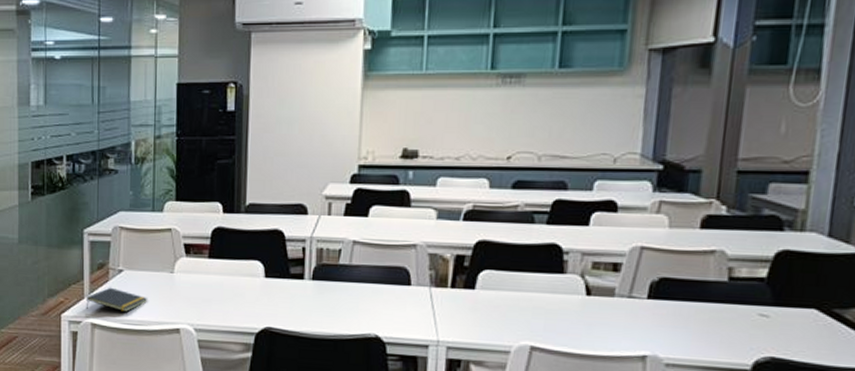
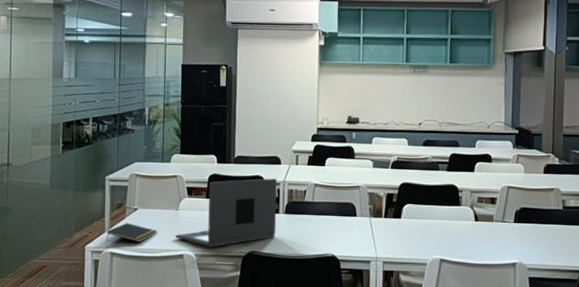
laptop: none [170,233,302,321] -> present [176,178,277,247]

